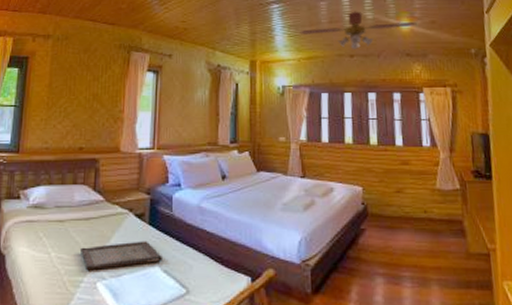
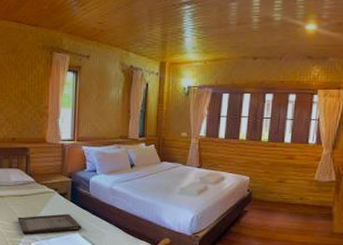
ceiling fan: present [299,11,417,49] -> none [208,12,323,51]

